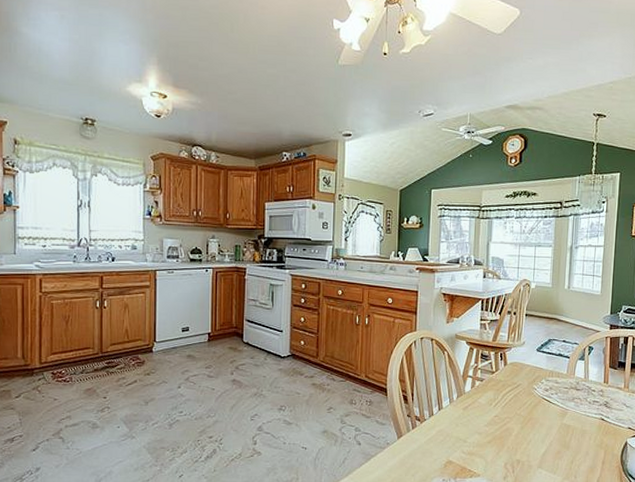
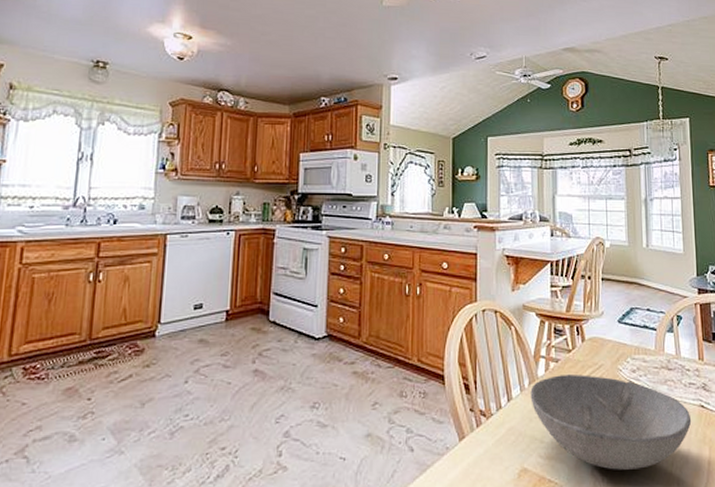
bowl: none [458,390,592,465] -> present [530,373,692,470]

